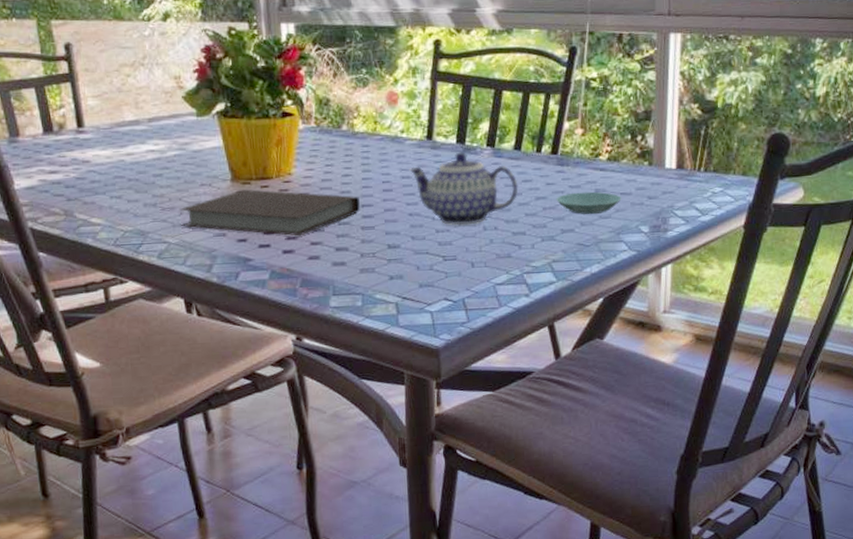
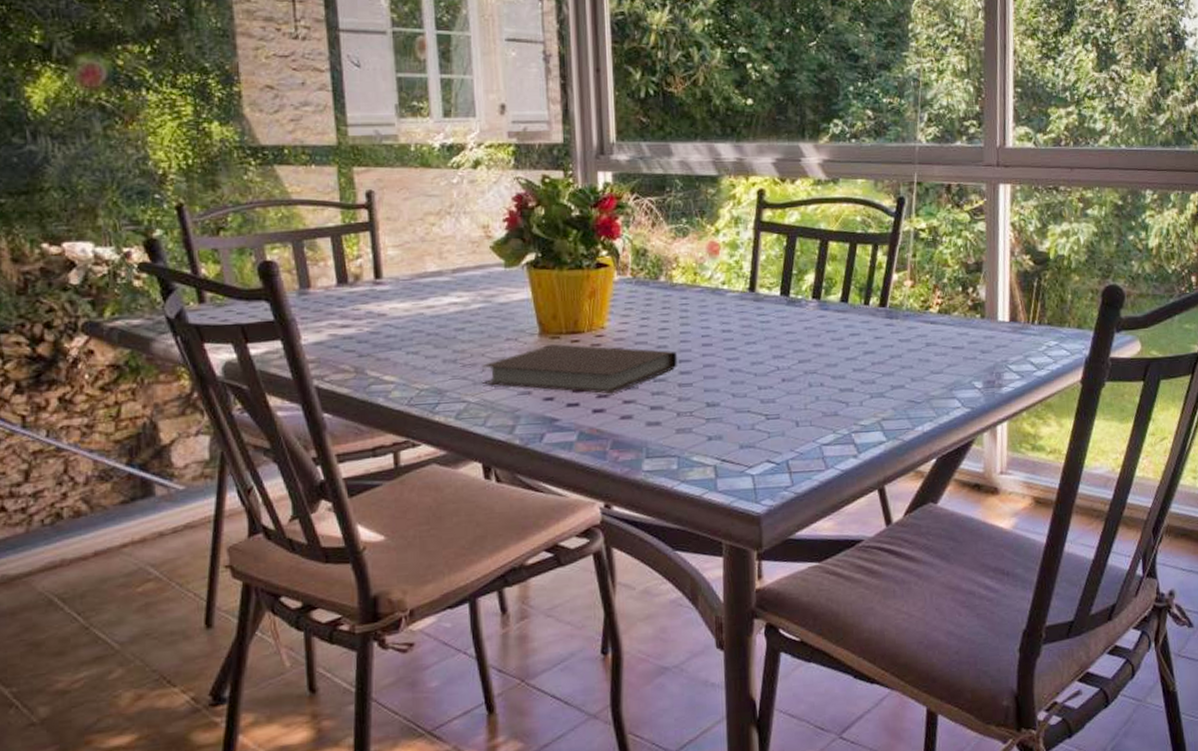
teapot: present [409,152,518,226] -> none [730,304,846,382]
saucer: present [556,191,622,214] -> none [885,345,954,370]

